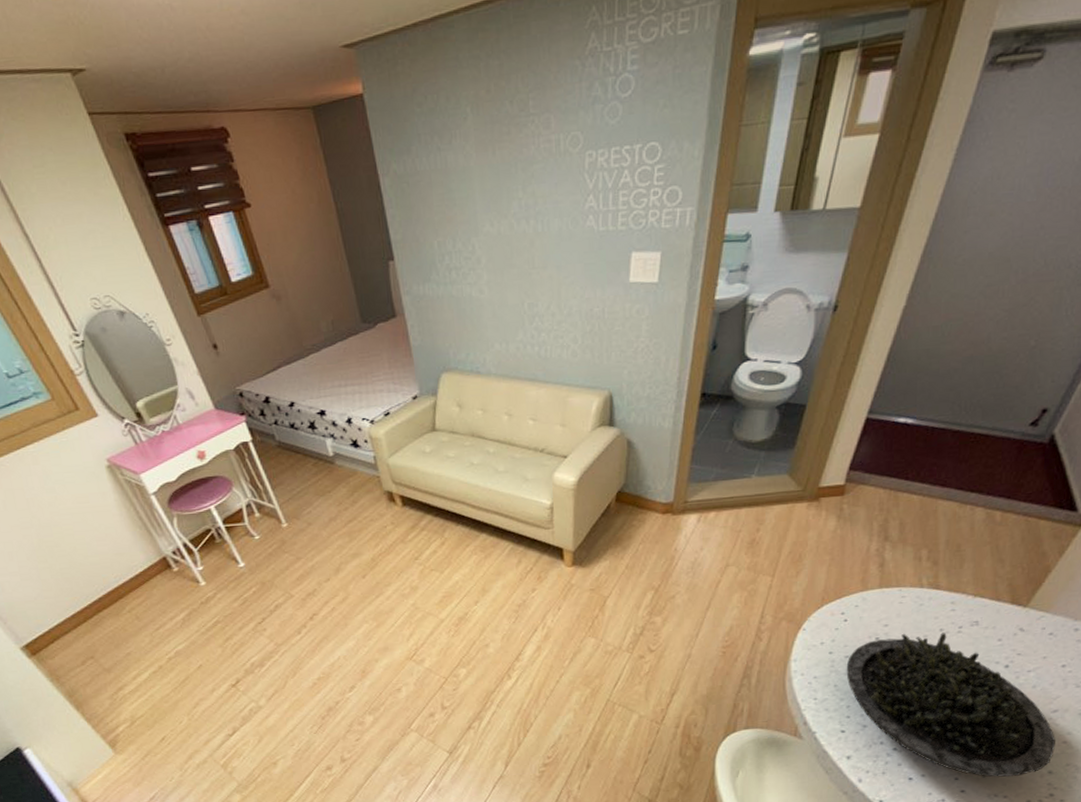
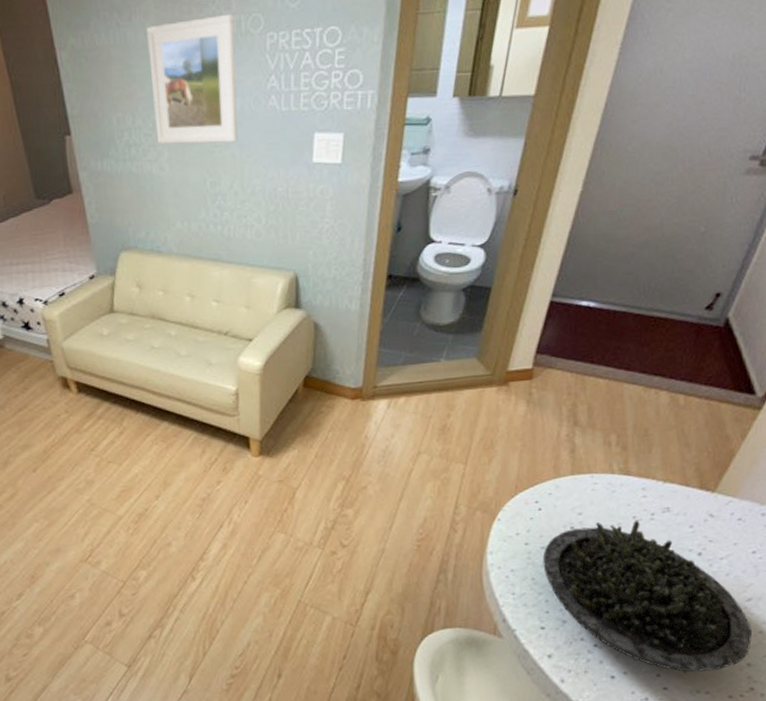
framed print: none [466,133,556,267] -> present [147,13,238,144]

